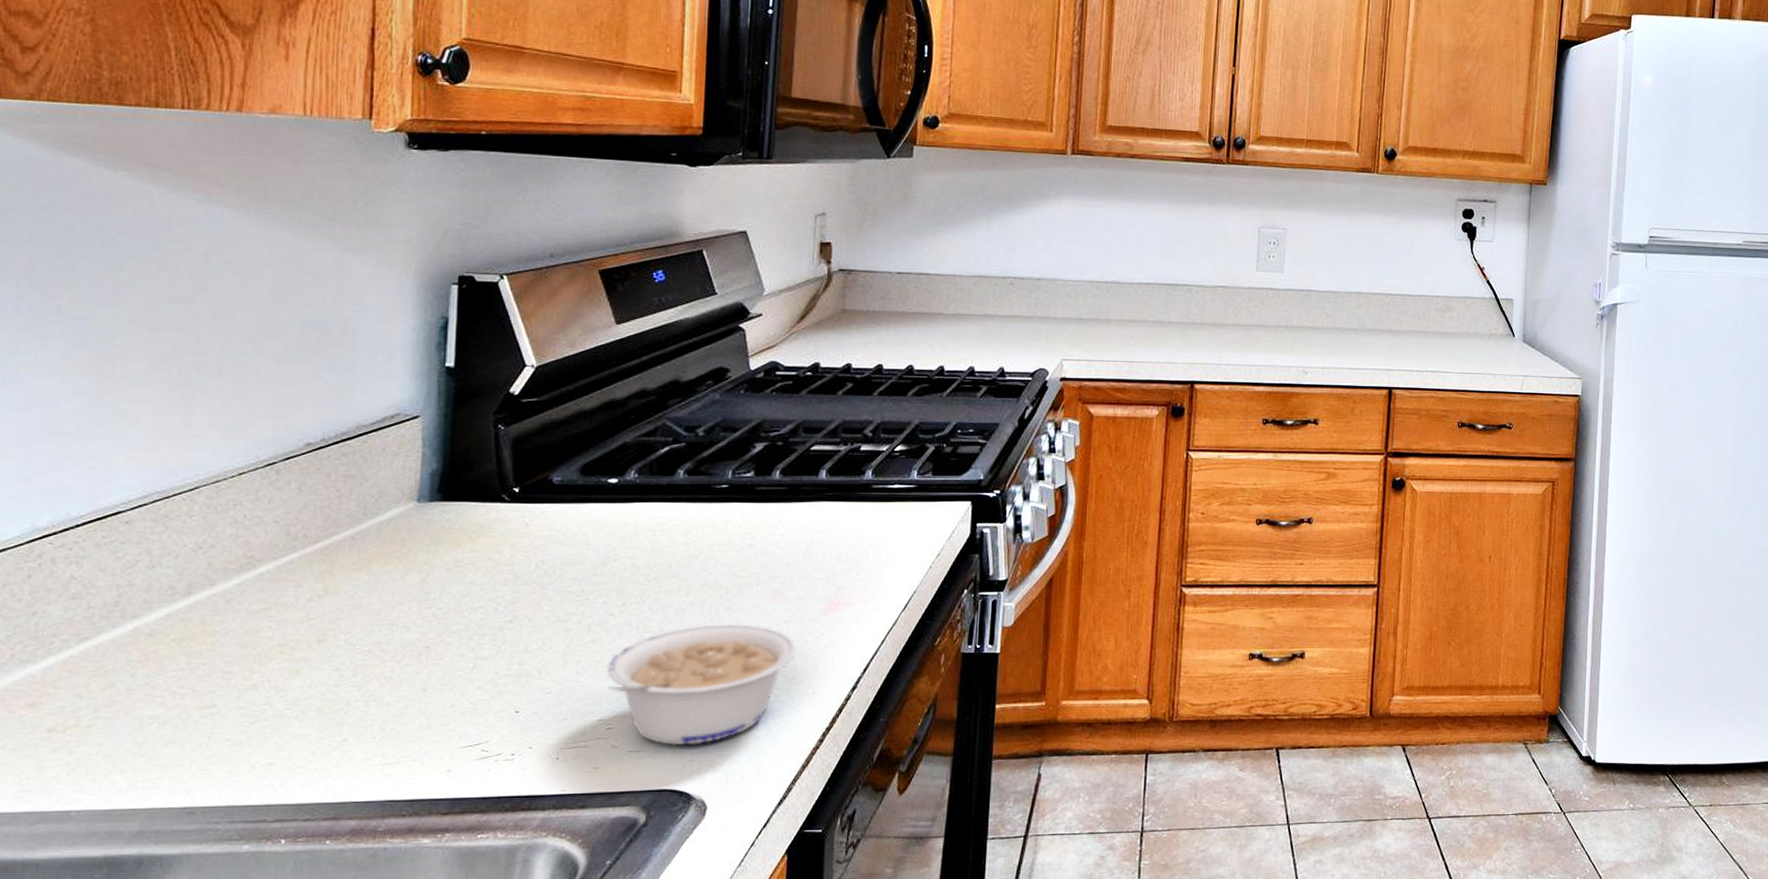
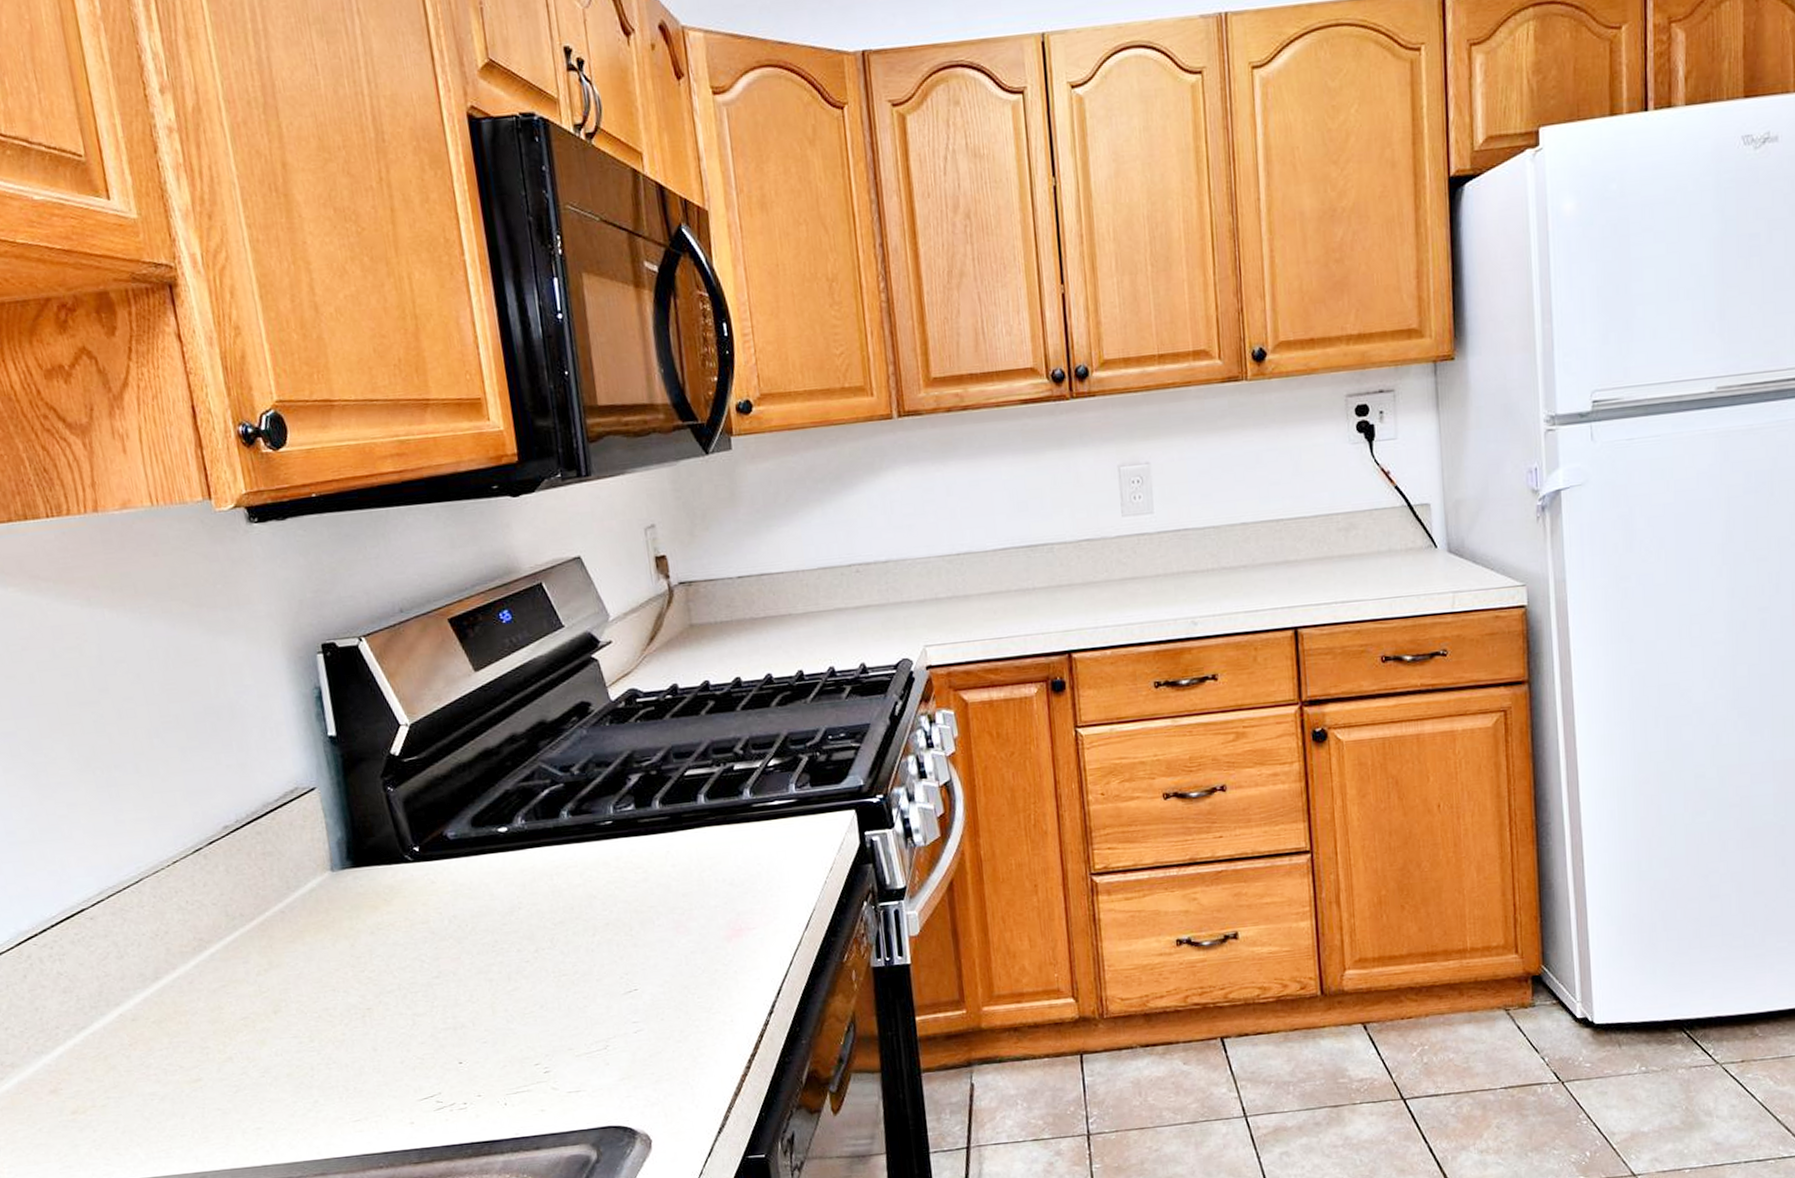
legume: present [607,623,797,746] -> none [533,958,708,1084]

